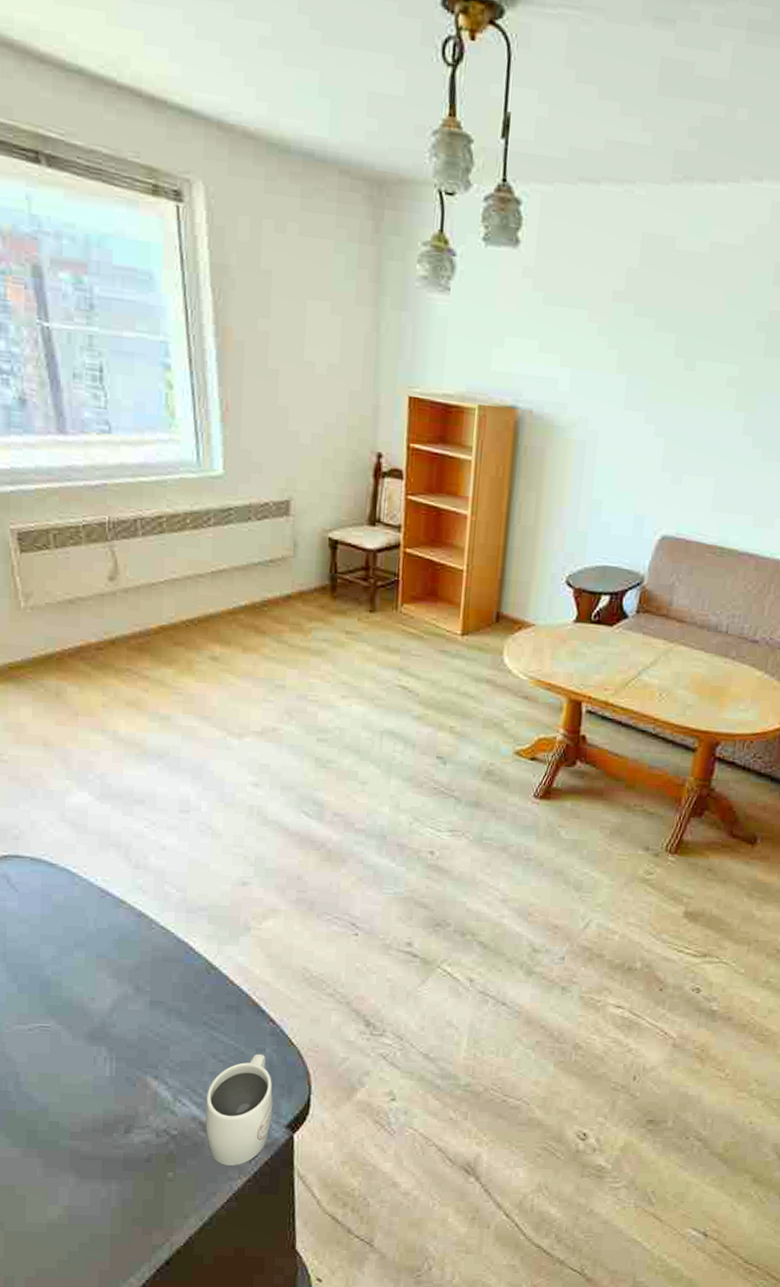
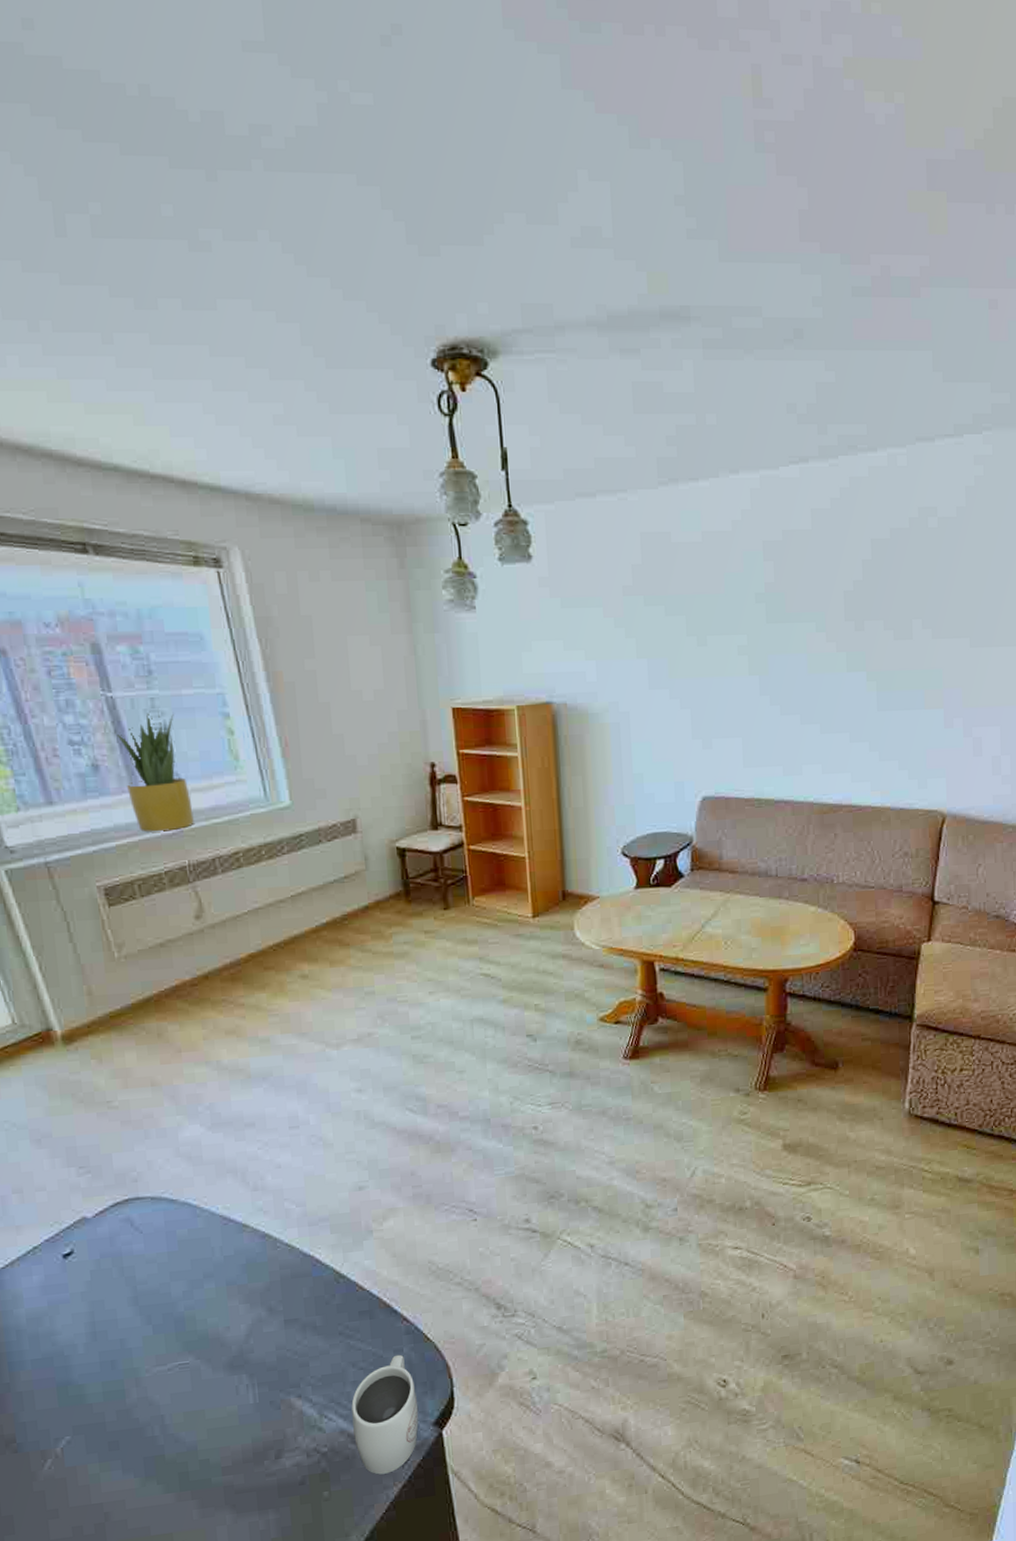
planter: none [47,347,120,483] -> present [115,708,194,833]

